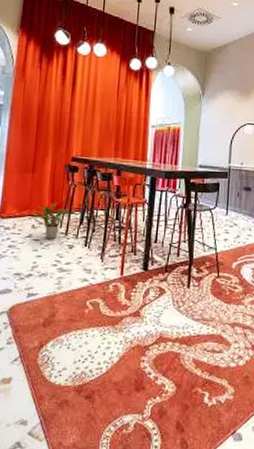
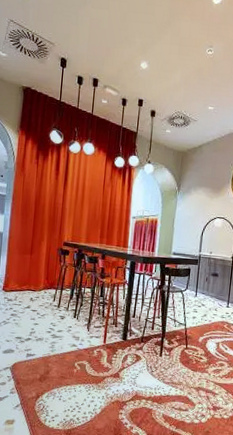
potted plant: present [28,202,74,240] -> none [27,279,65,311]

